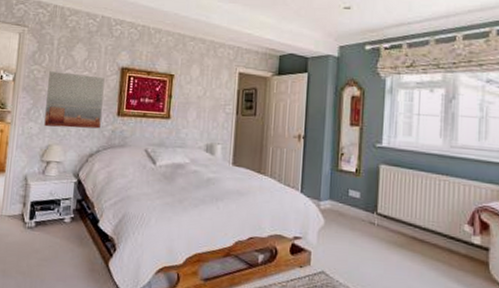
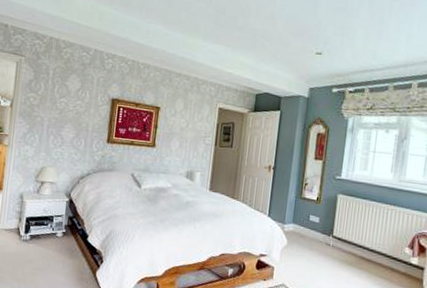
wall art: present [44,71,105,129] -> none [39,99,96,154]

